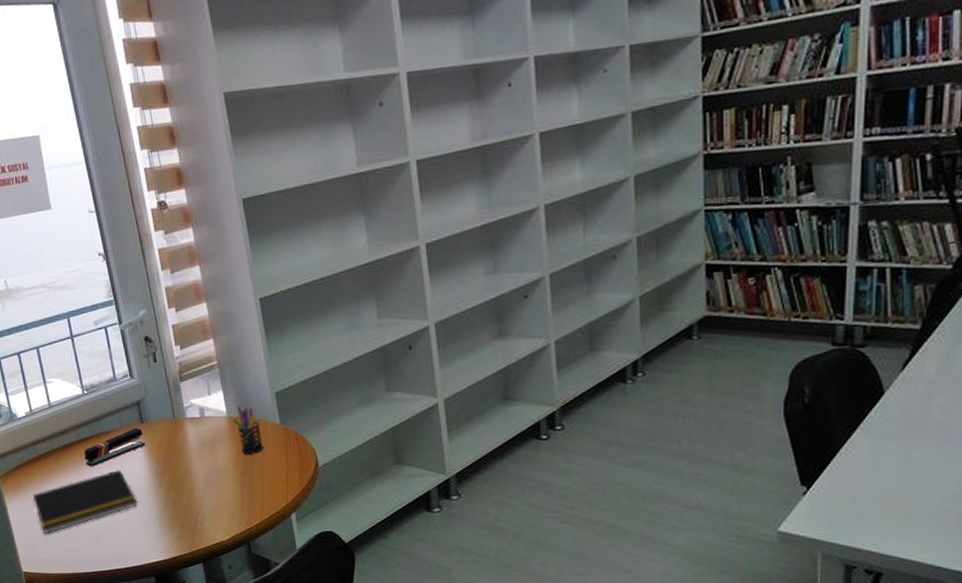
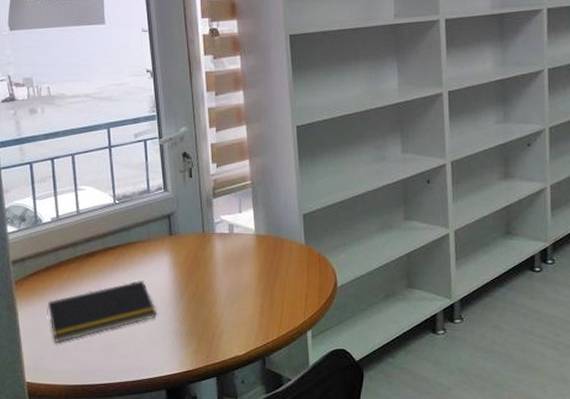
stapler: present [84,427,146,467] -> none [107,239,172,276]
pen holder: present [232,406,264,454] -> none [260,225,287,271]

